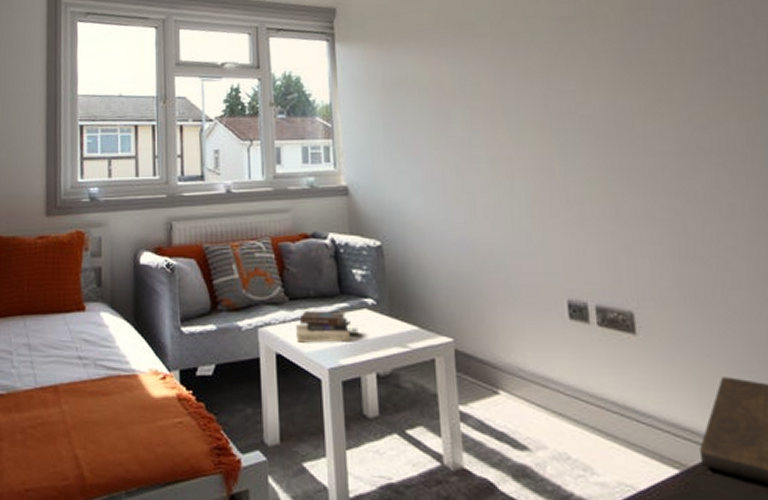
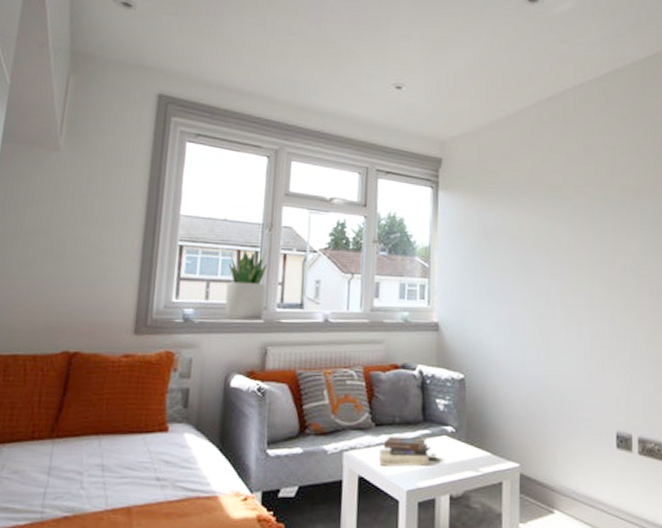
planter: none [127,123,165,196] -> present [225,250,268,321]

